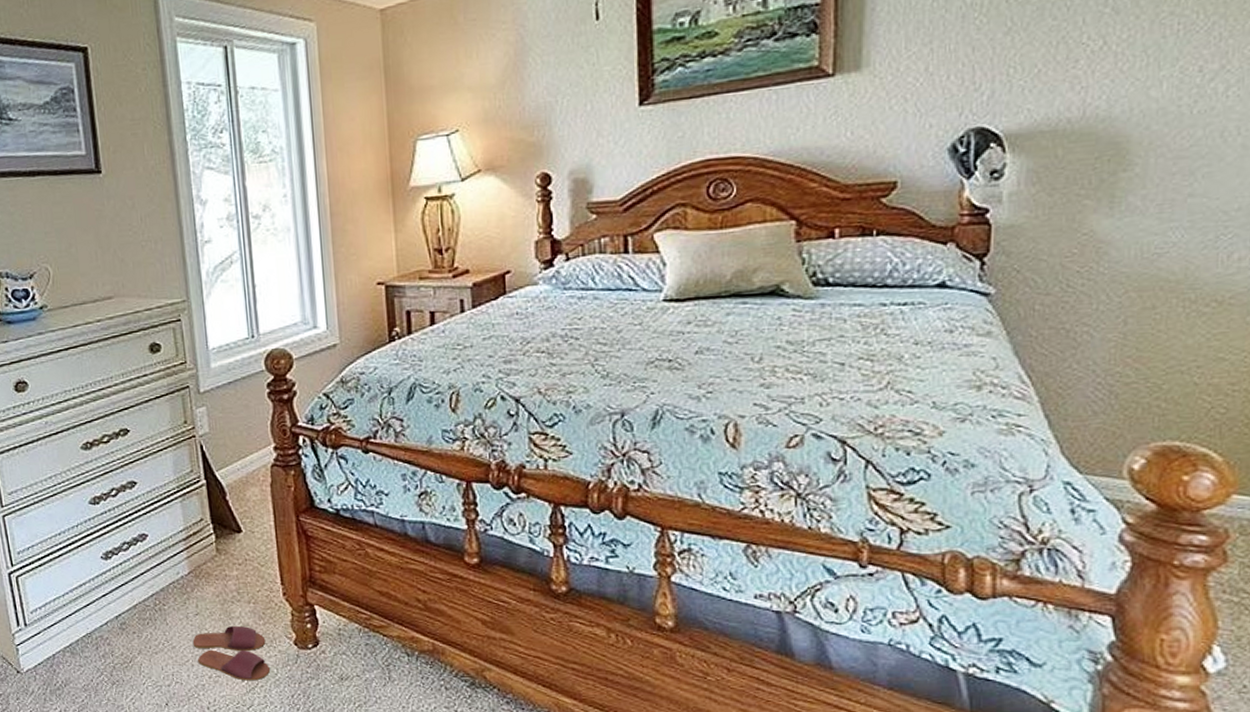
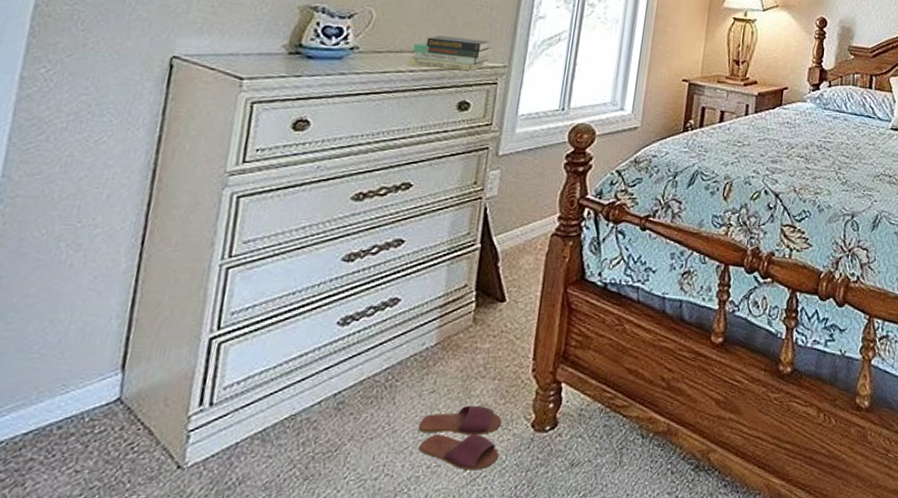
books: none [92,277,169,316] -> present [406,35,493,72]

